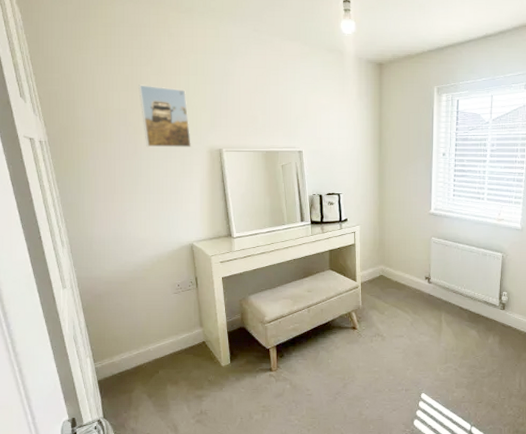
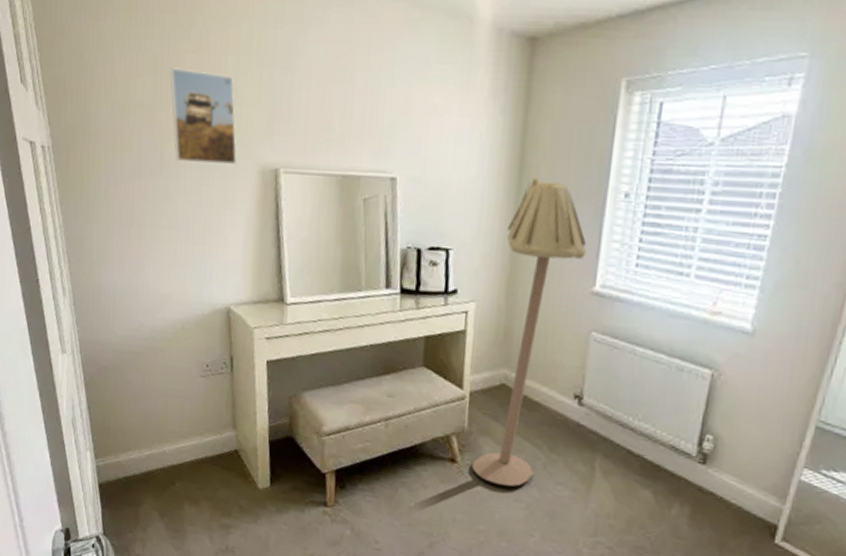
floor lamp: none [366,146,424,340] -> present [471,177,587,487]

